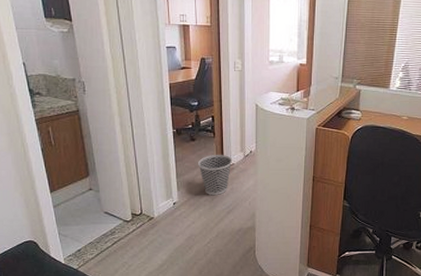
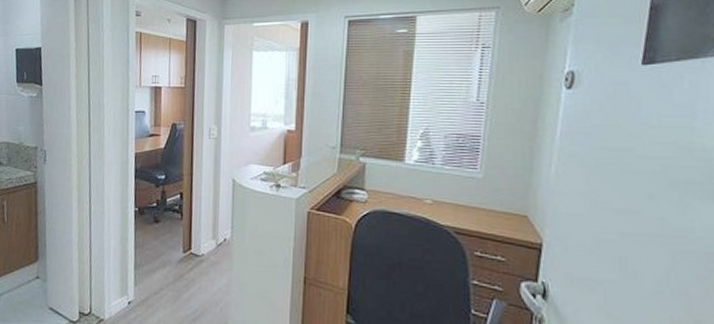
wastebasket: present [198,154,232,196] -> none [161,240,202,296]

